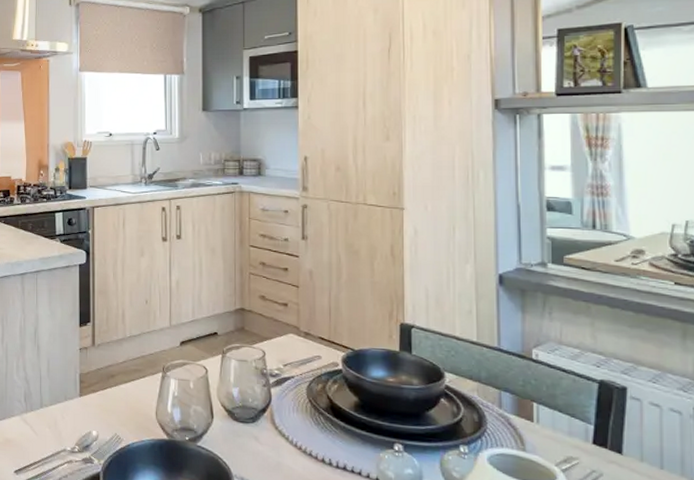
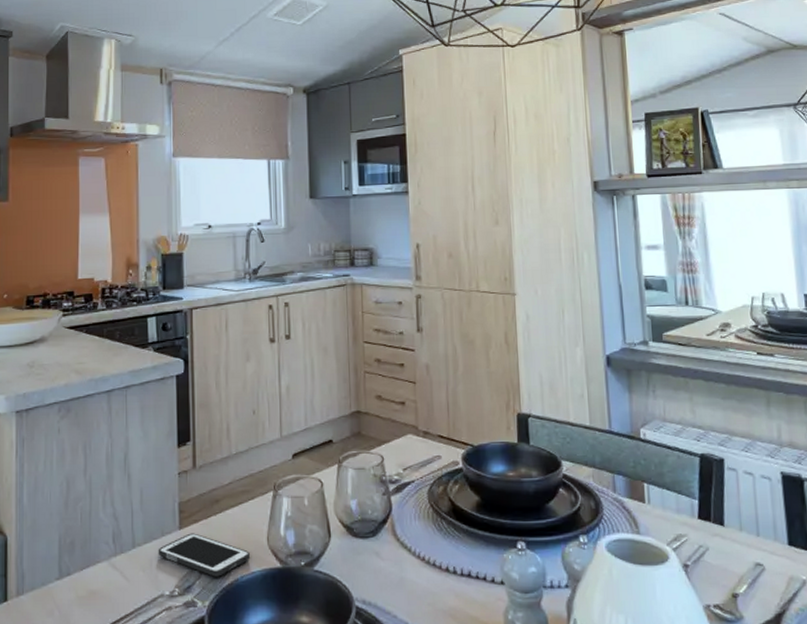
cell phone: none [61,401,141,441] -> present [158,533,251,577]

